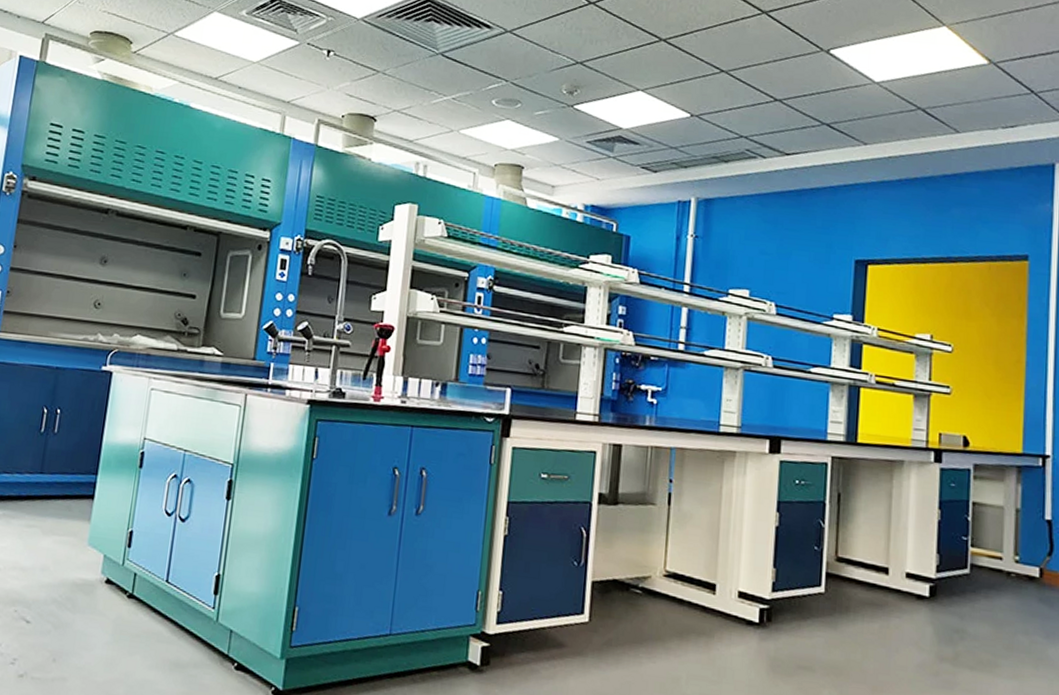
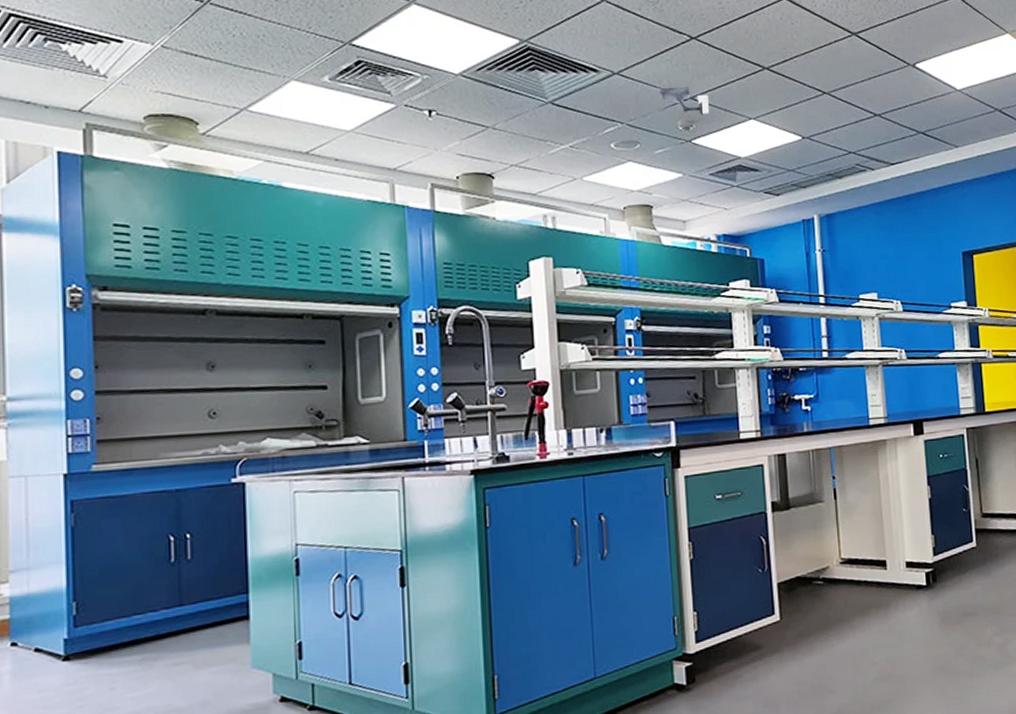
security camera: none [546,50,598,81] -> present [657,87,709,115]

